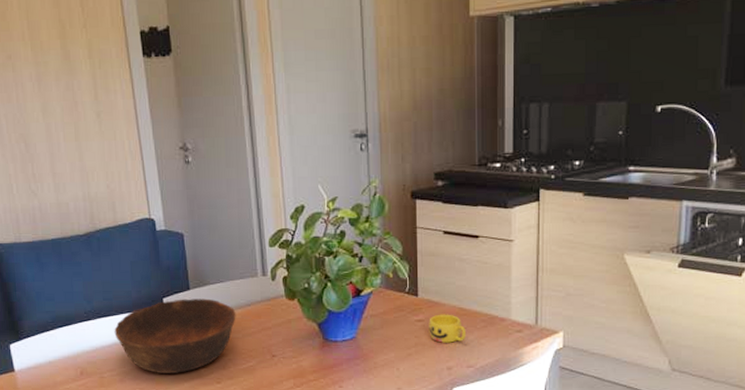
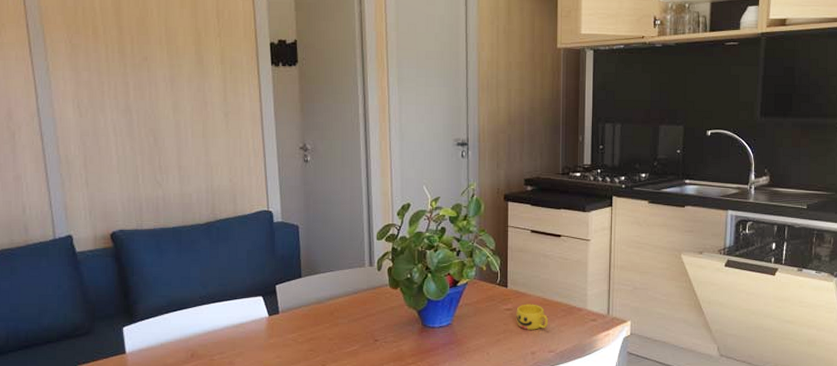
bowl: present [114,298,236,373] -> none [227,286,343,356]

